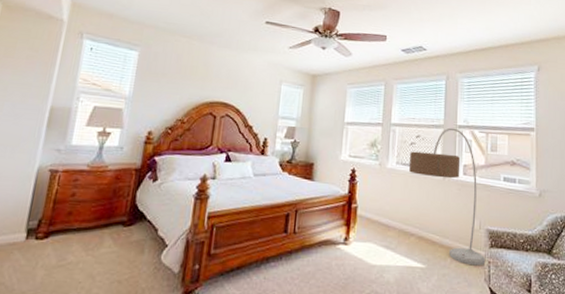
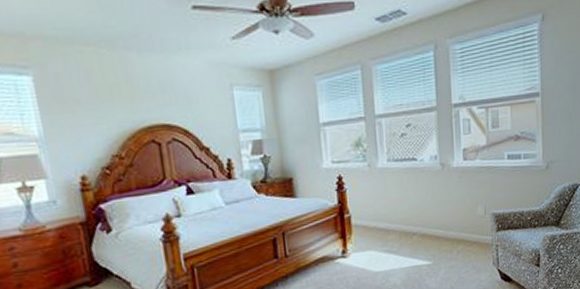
floor lamp: present [409,127,486,266] -> none [402,108,493,253]

